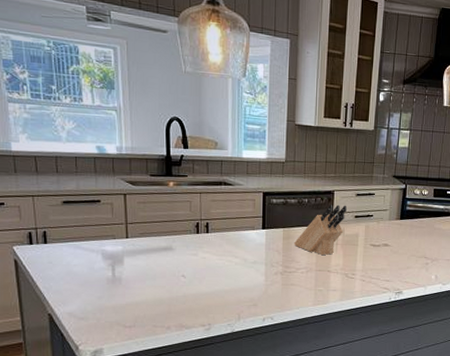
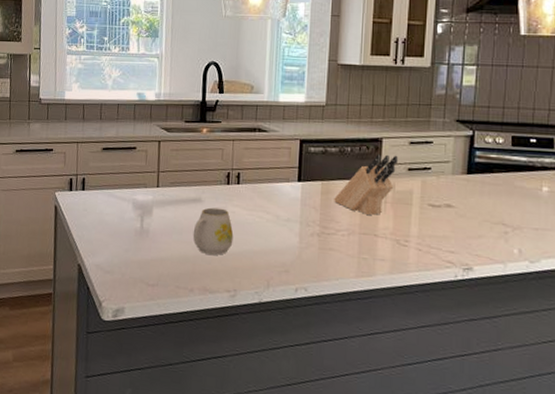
mug: none [166,255,206,296] -> present [193,207,234,255]

